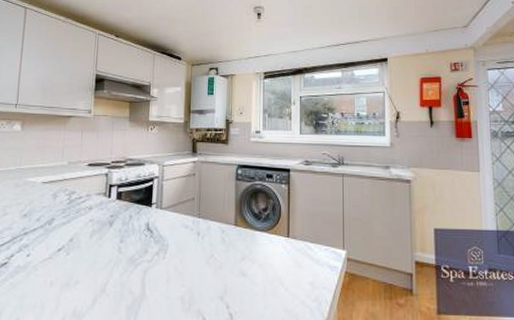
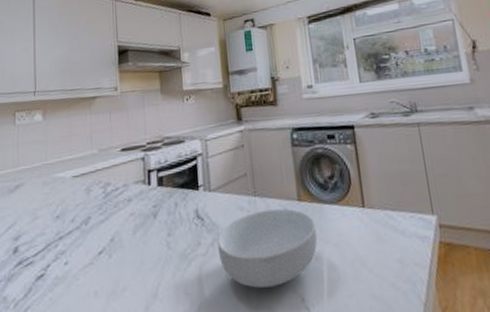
cereal bowl: none [161,230,247,294] -> present [217,208,318,288]

